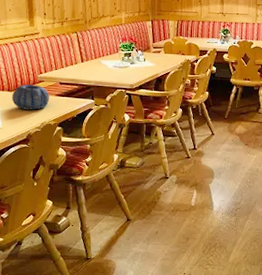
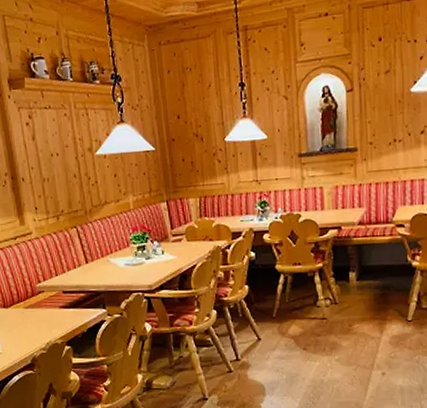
decorative bowl: present [12,84,50,110] -> none [8,296,53,329]

